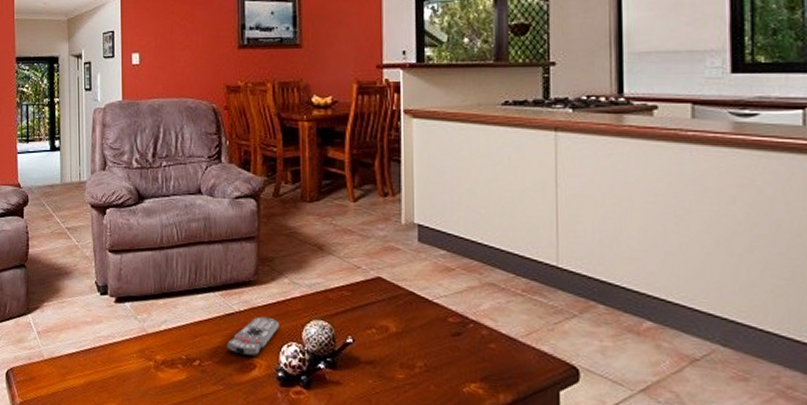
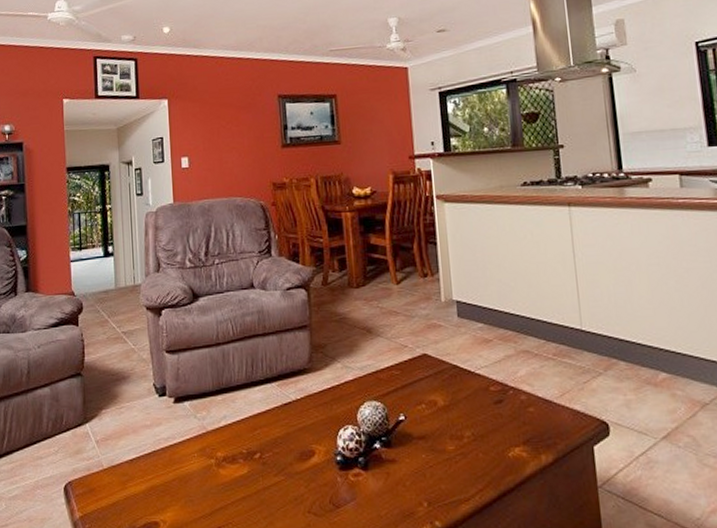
remote control: present [226,316,280,357] -> none [285,402,335,444]

